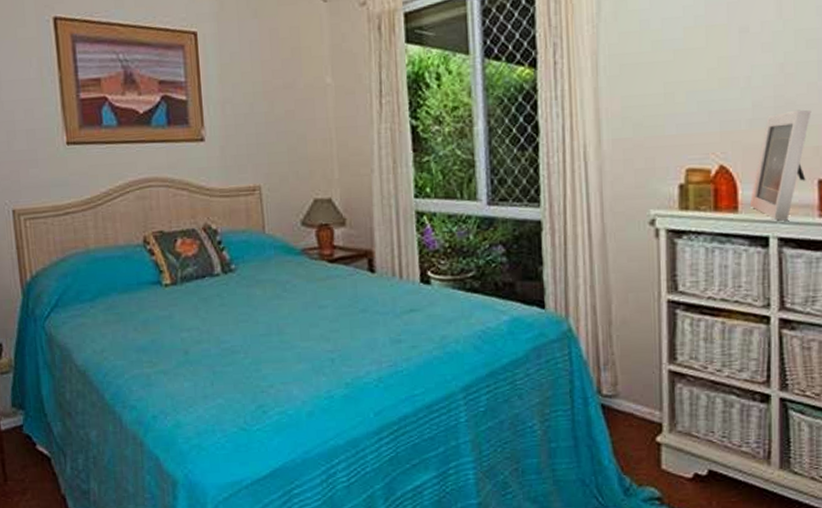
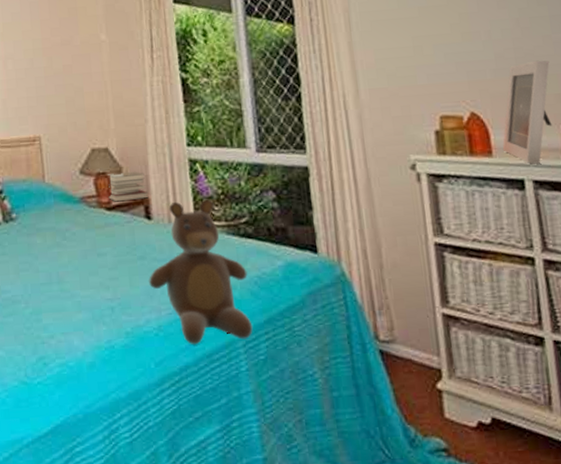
books: none [330,223,373,254] -> present [108,171,149,202]
teddy bear: none [370,252,474,396] -> present [149,199,253,344]

